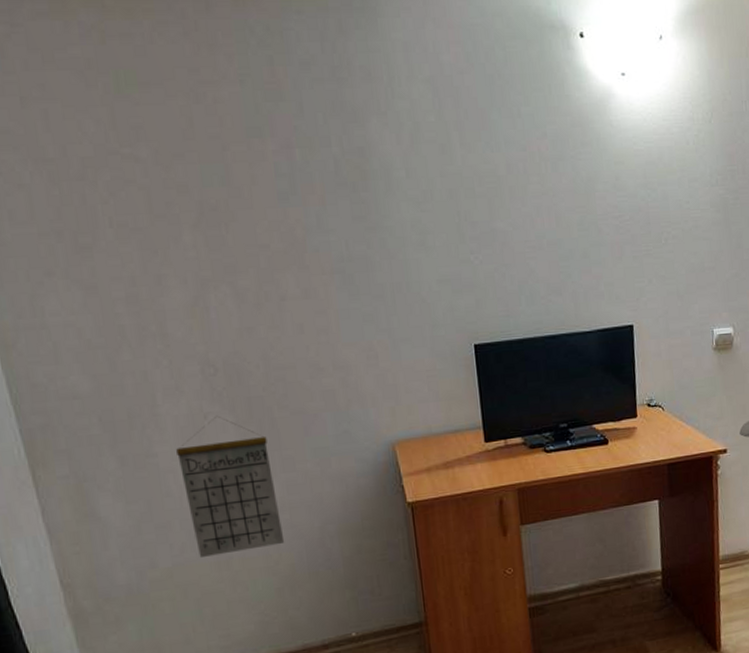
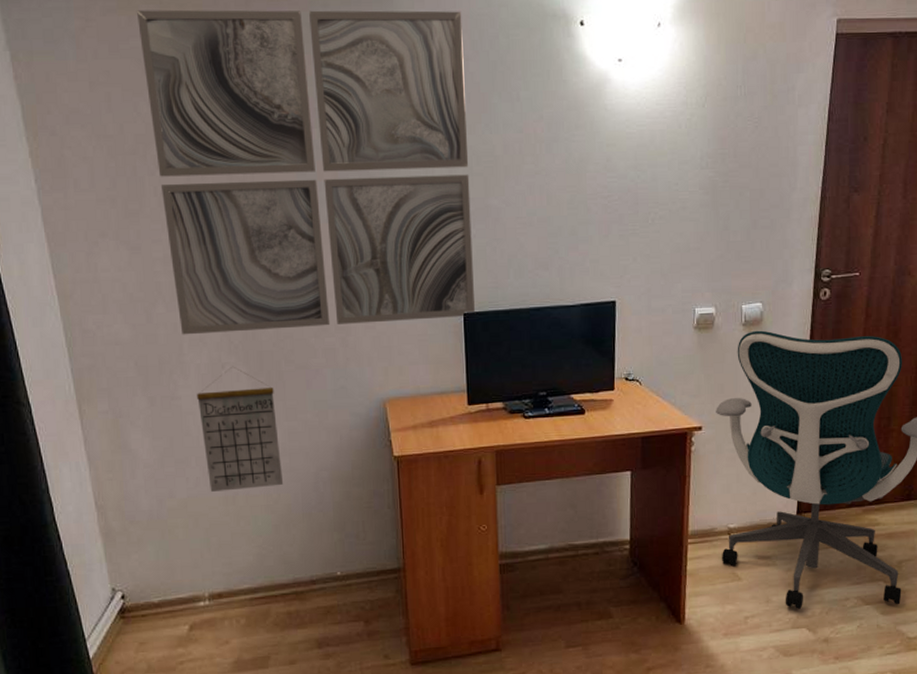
wall art: none [74,14,486,384] -> present [137,9,475,335]

